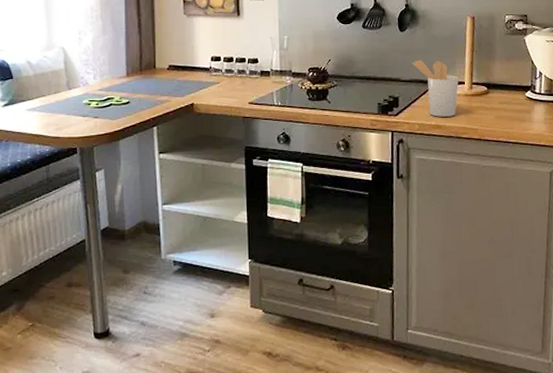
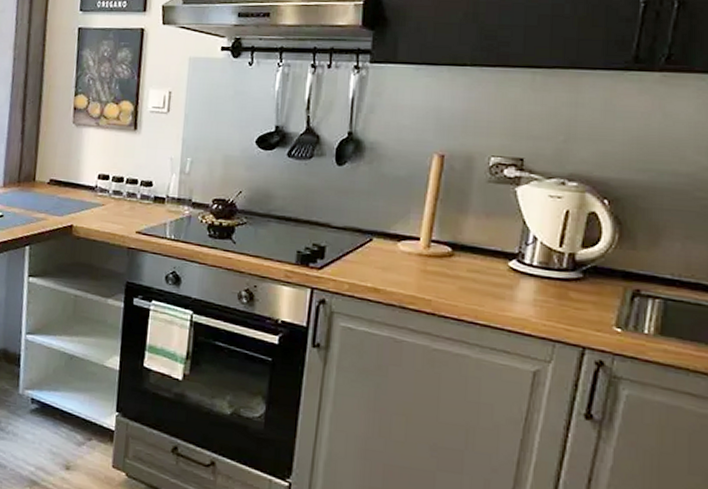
utensil holder: present [412,60,459,117] -> none [349,203,413,280]

